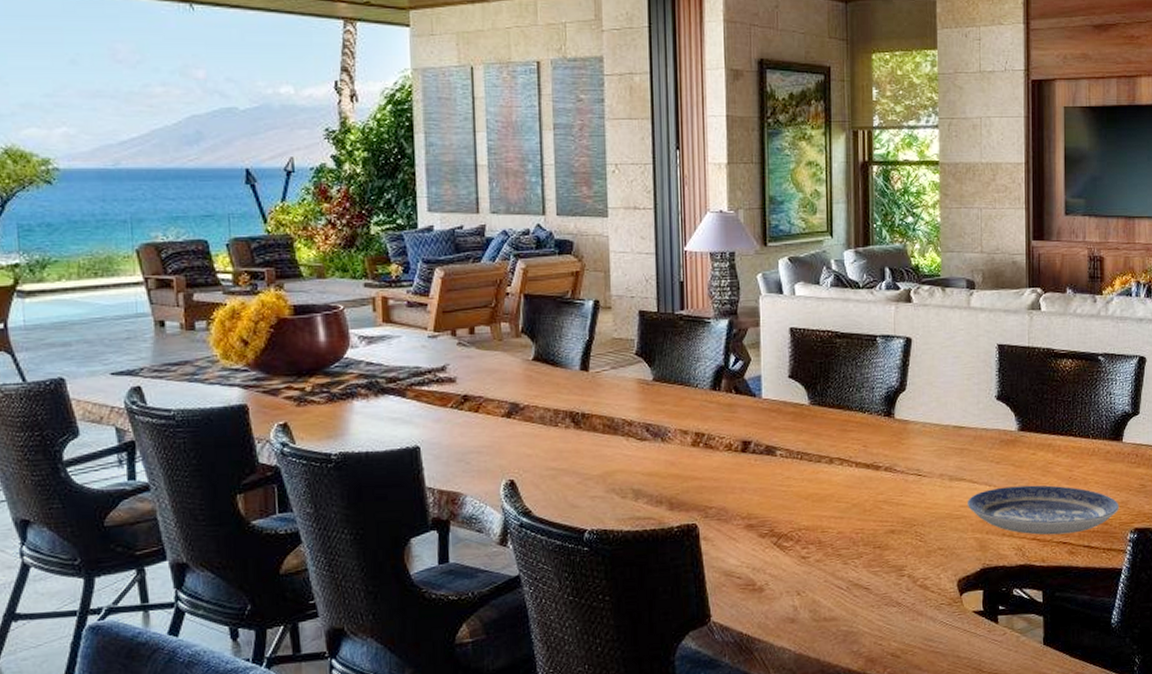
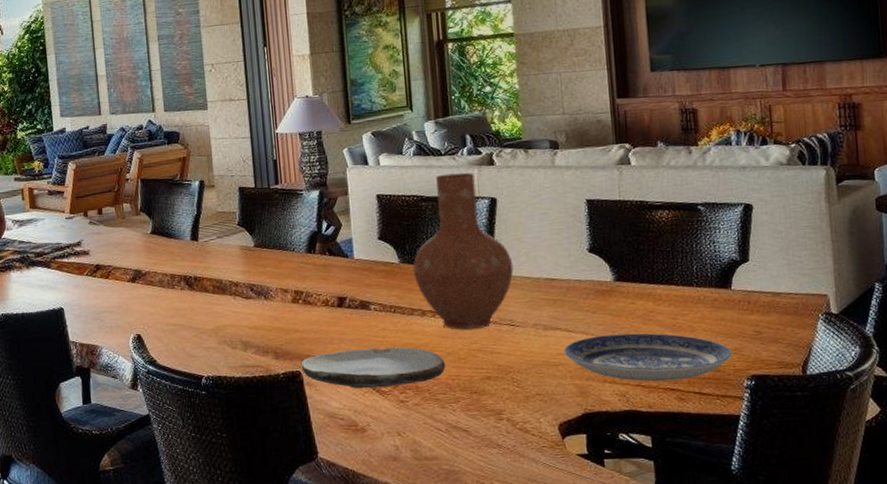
plate: none [697,497,850,544] -> present [301,347,446,389]
vase: none [823,308,924,480] -> present [413,172,514,330]

